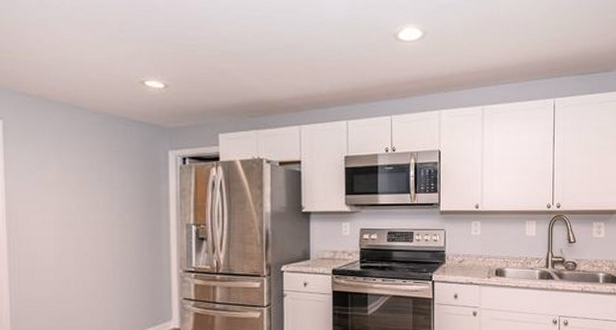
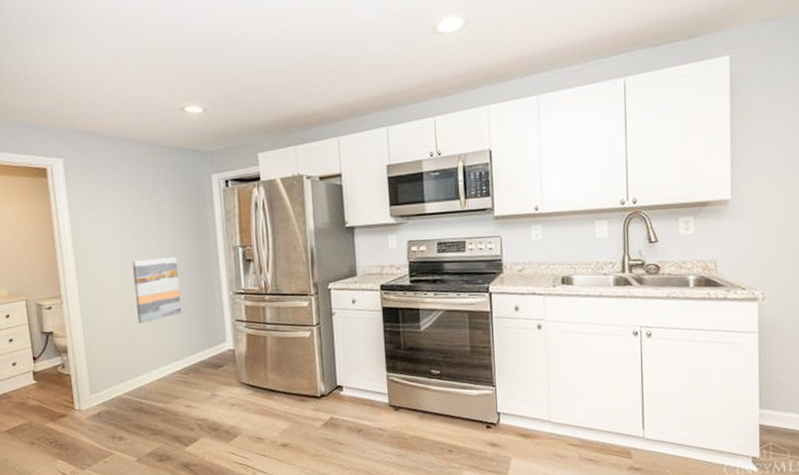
wall art: none [74,231,126,299] -> present [132,257,182,324]

